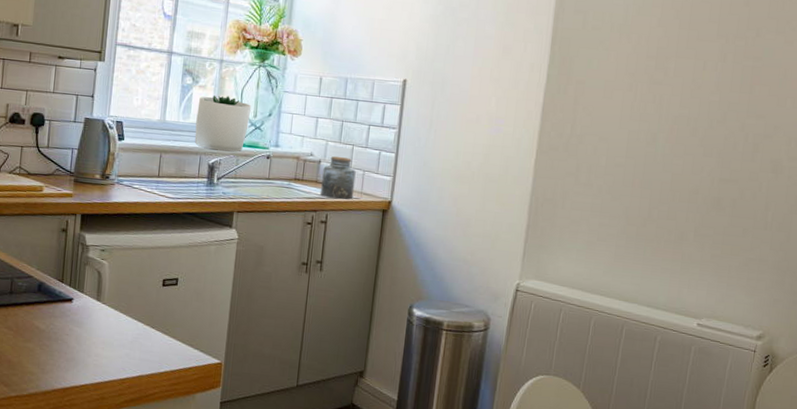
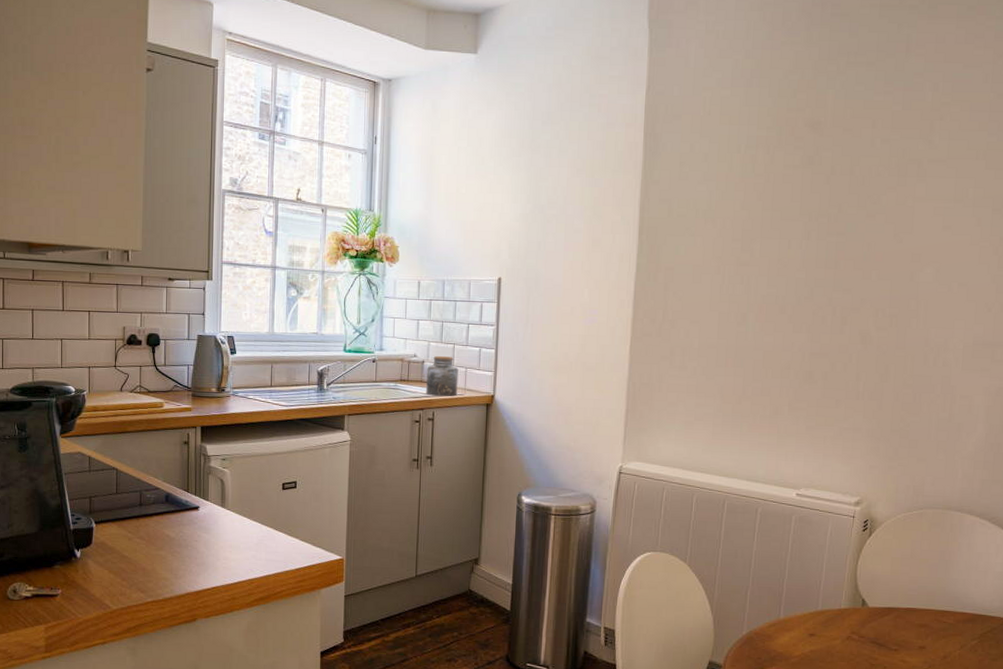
planter: present [194,95,252,153] -> none [303,305,355,359]

